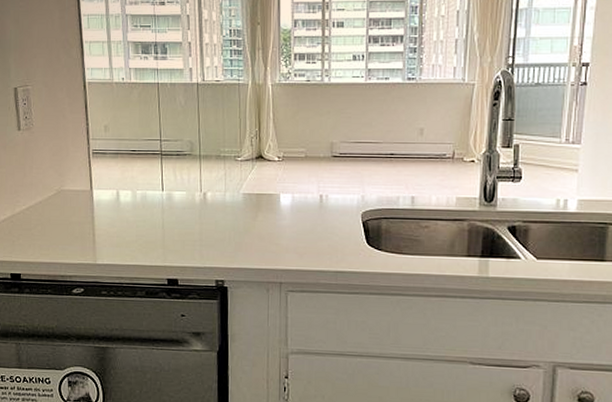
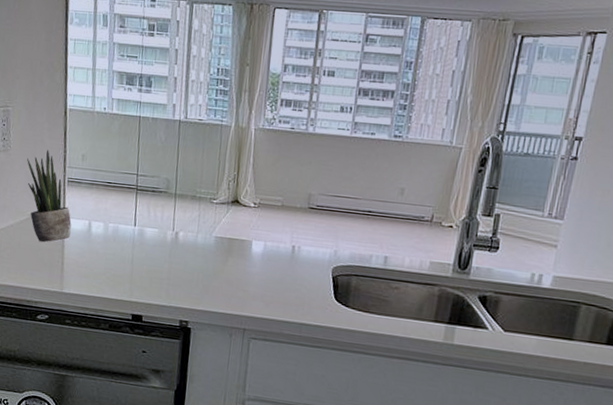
potted plant: none [50,123,99,216] -> present [27,149,72,242]

